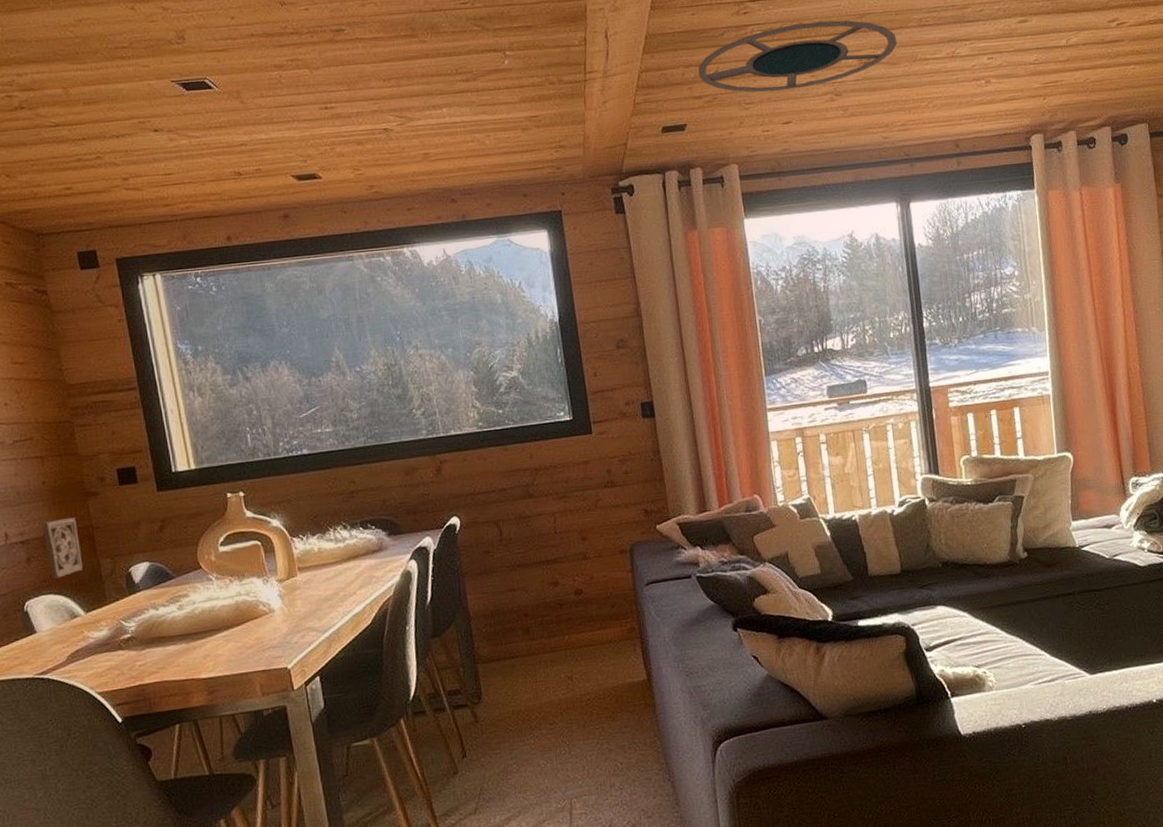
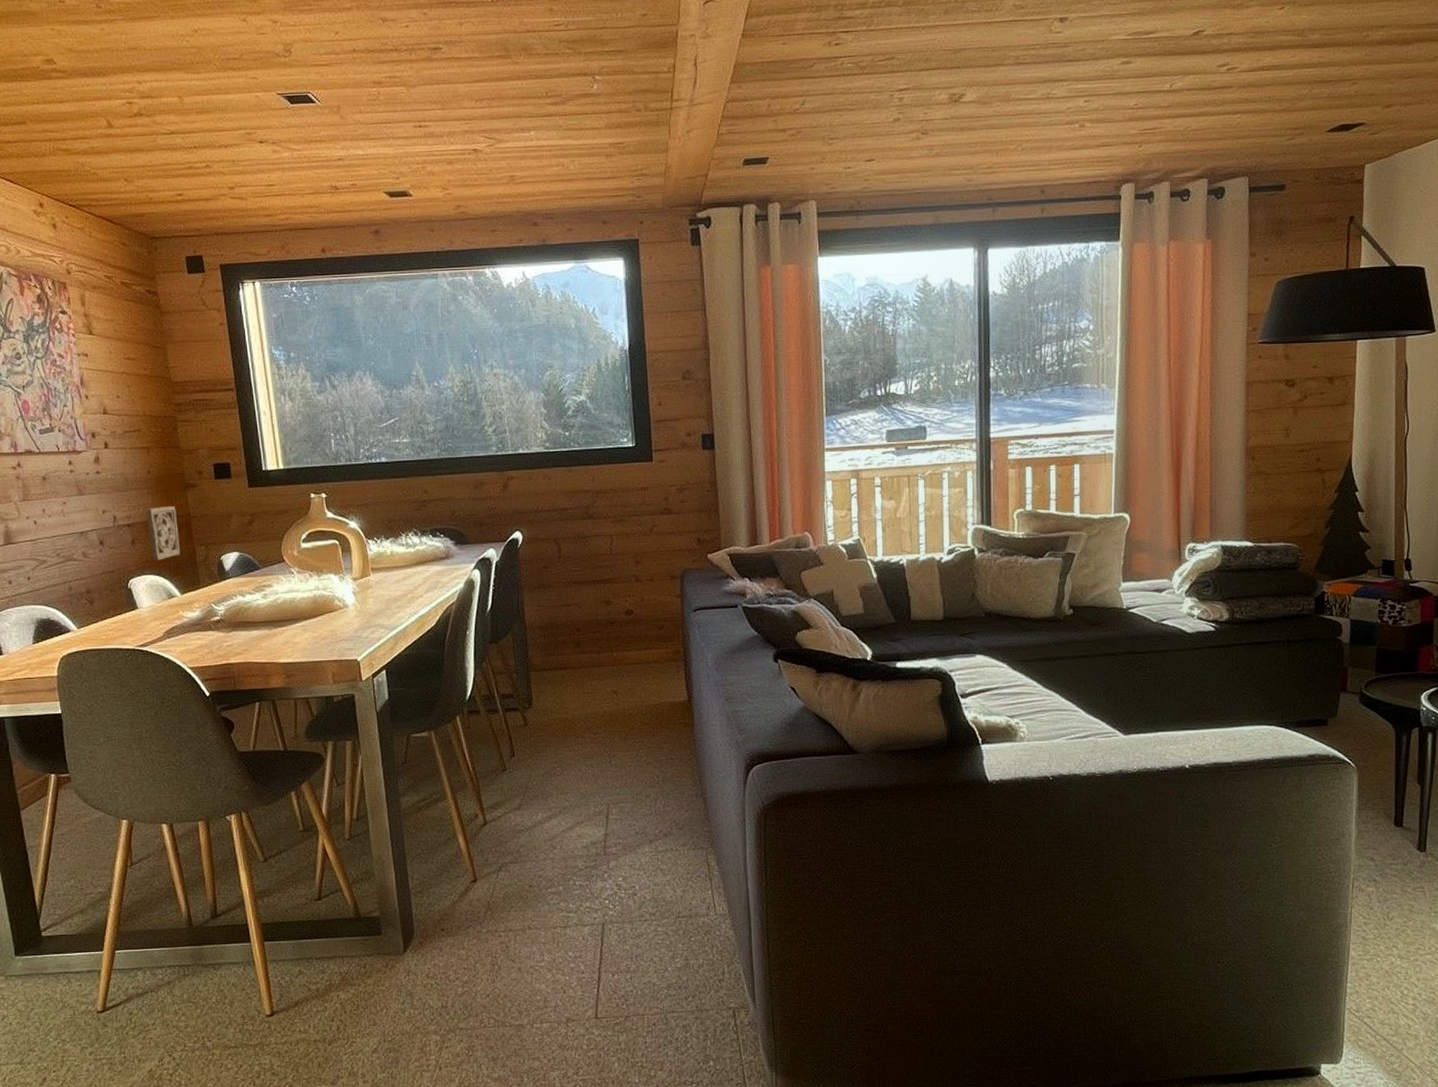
ceiling lamp: present [698,20,897,93] -> none [784,55,991,128]

